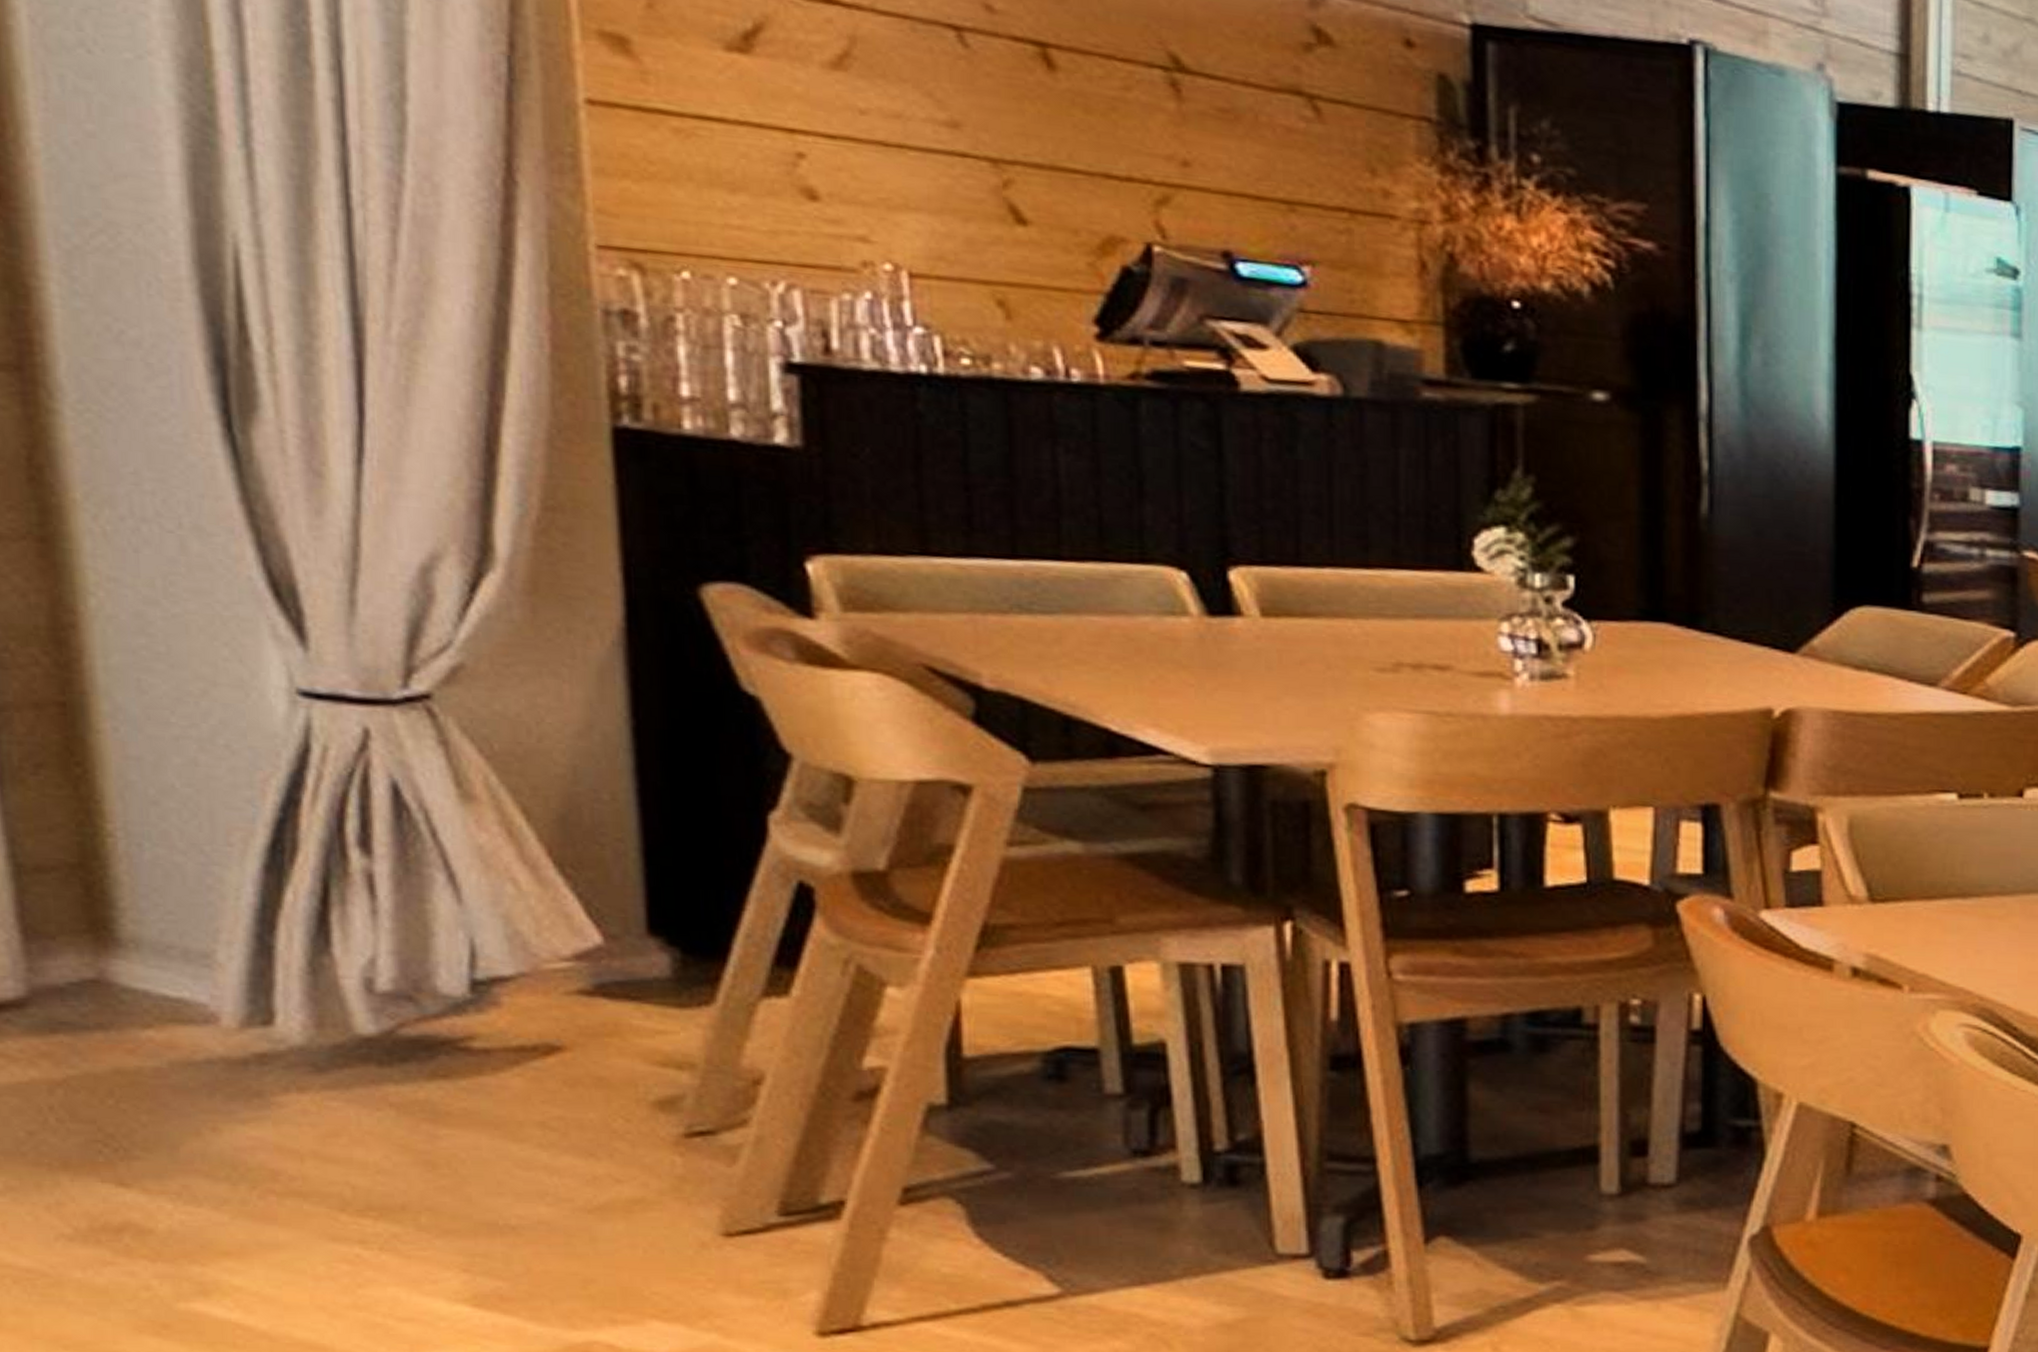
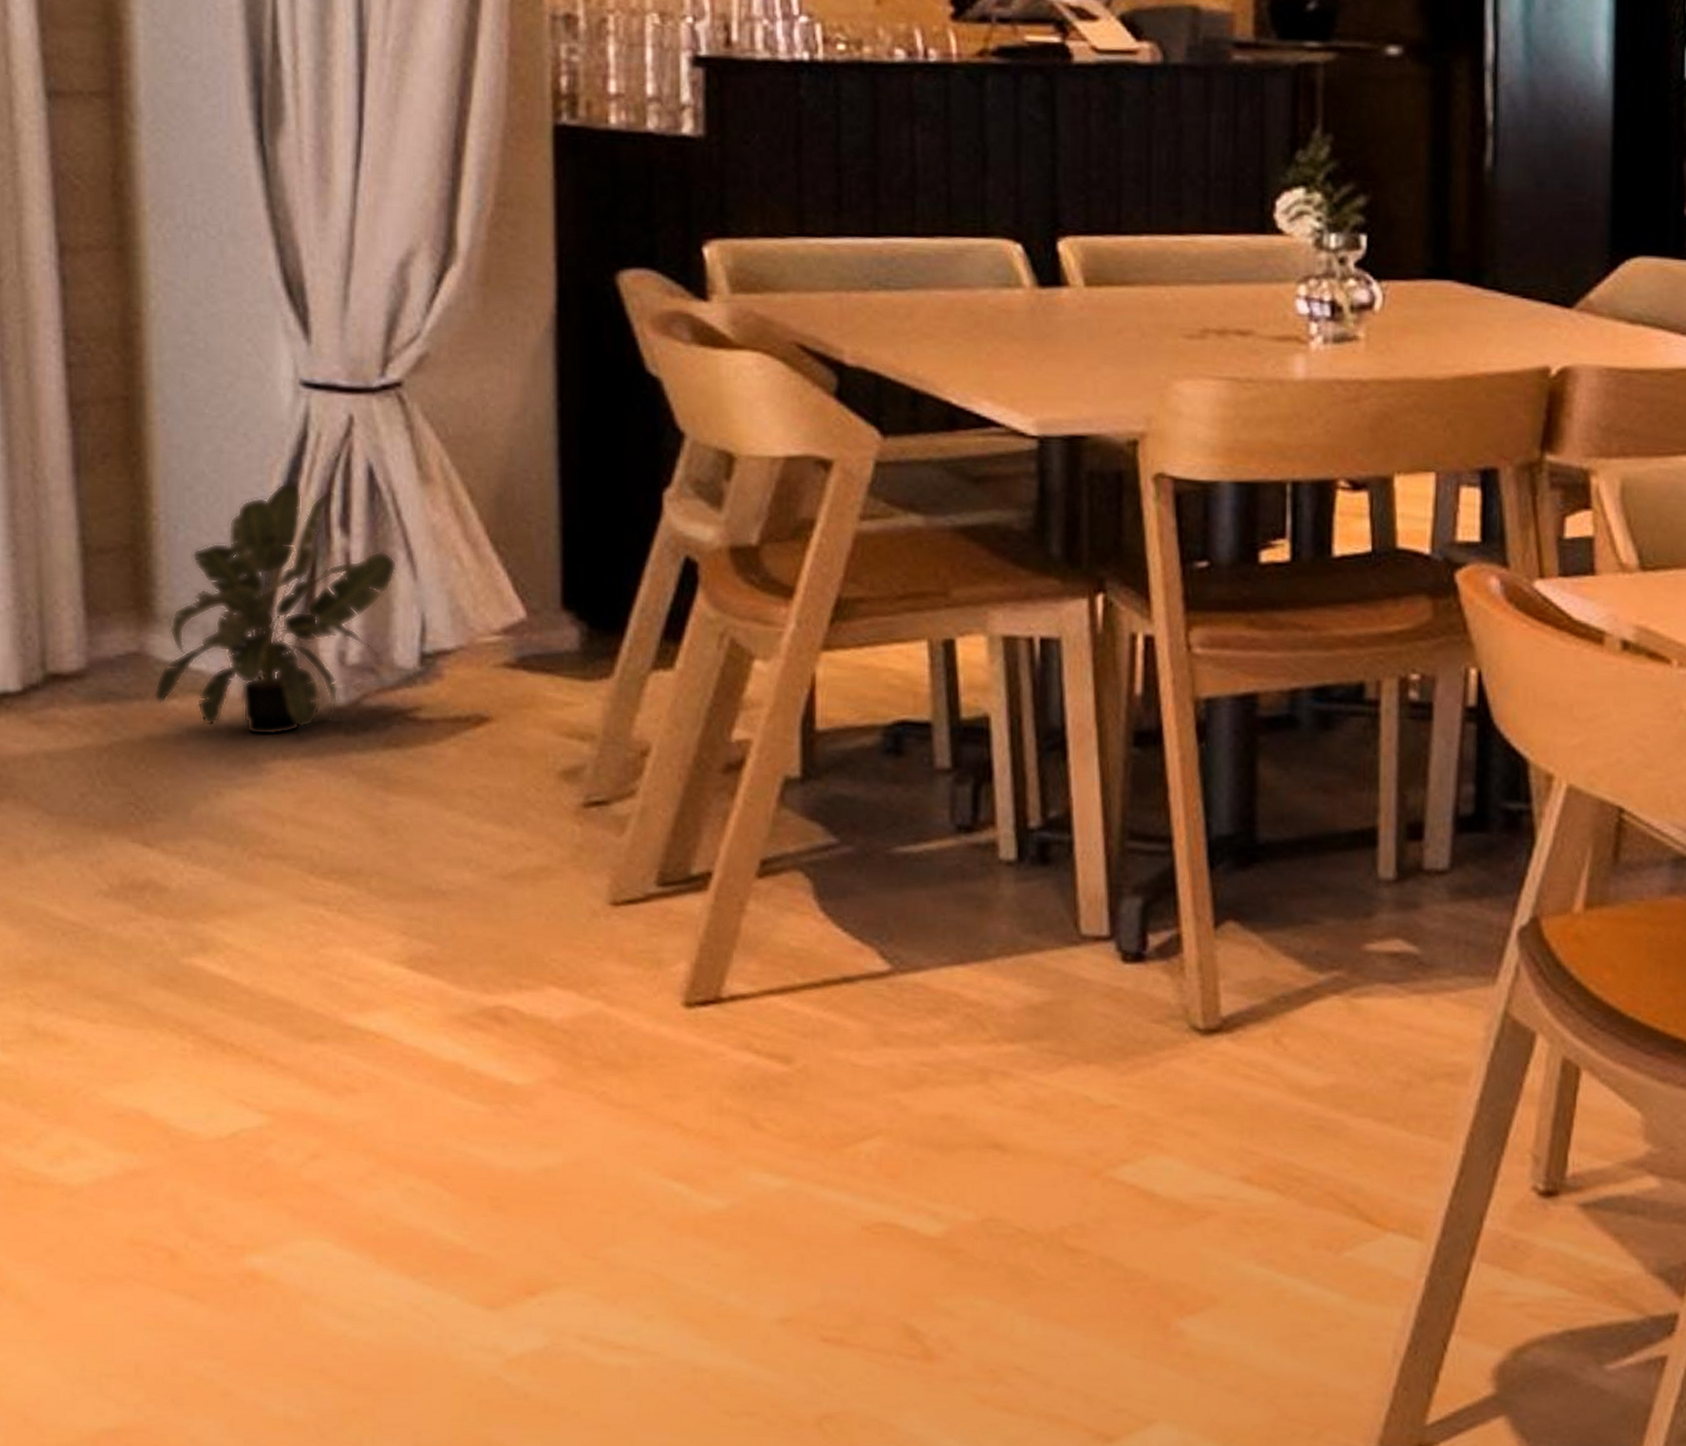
potted plant: none [120,799,436,1068] -> present [153,483,398,736]

